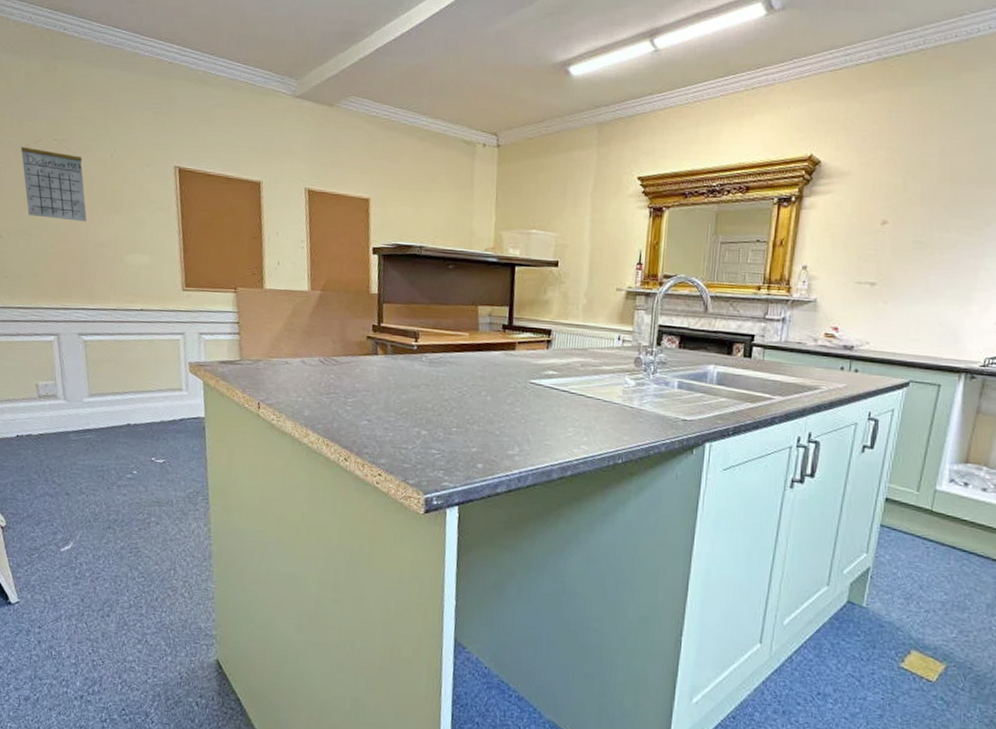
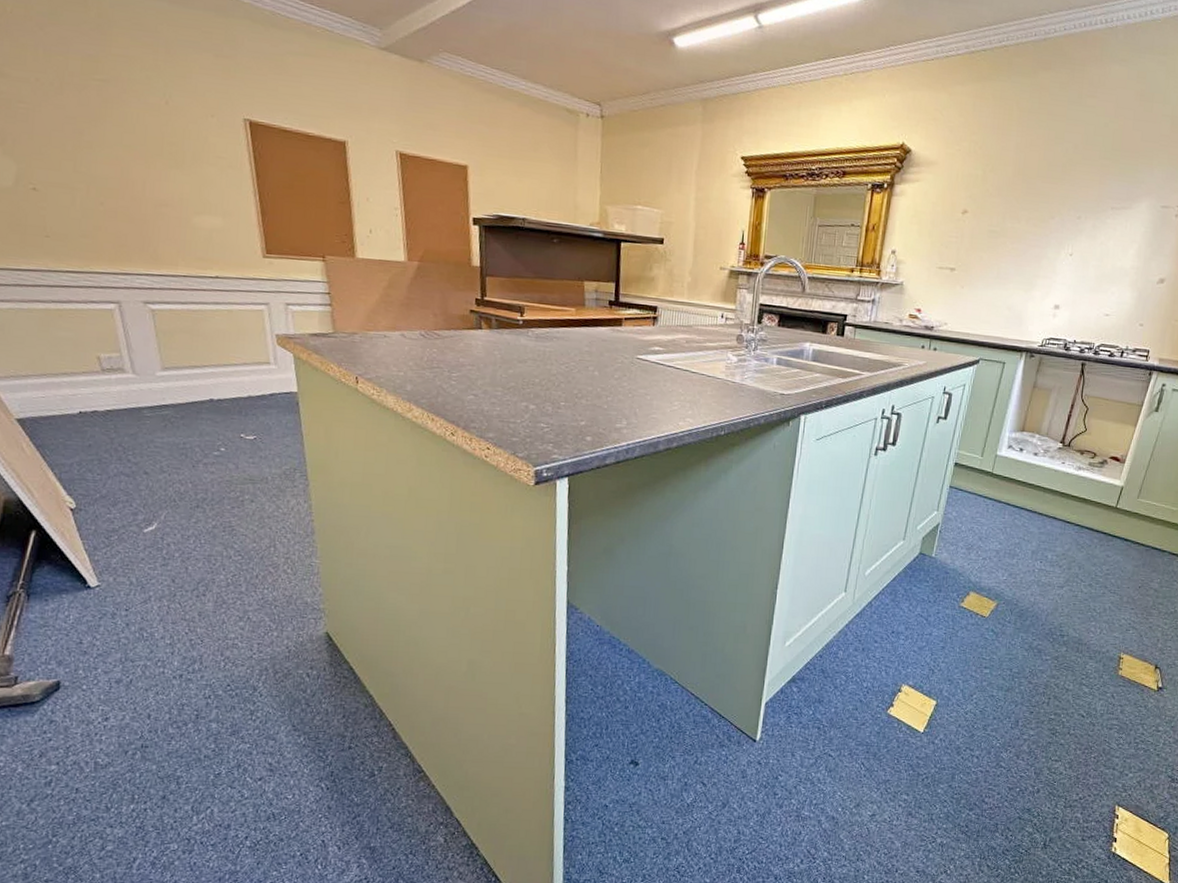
calendar: present [20,138,87,222] -> none [50,78,143,177]

